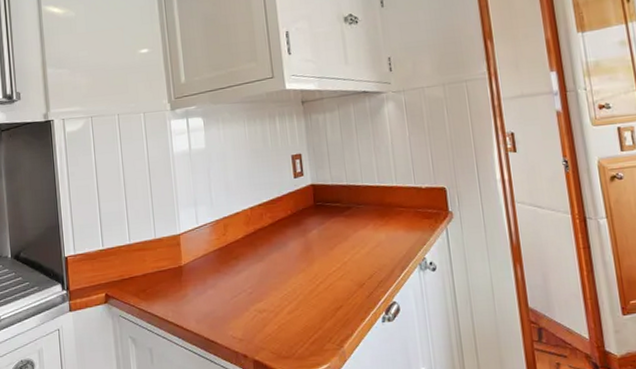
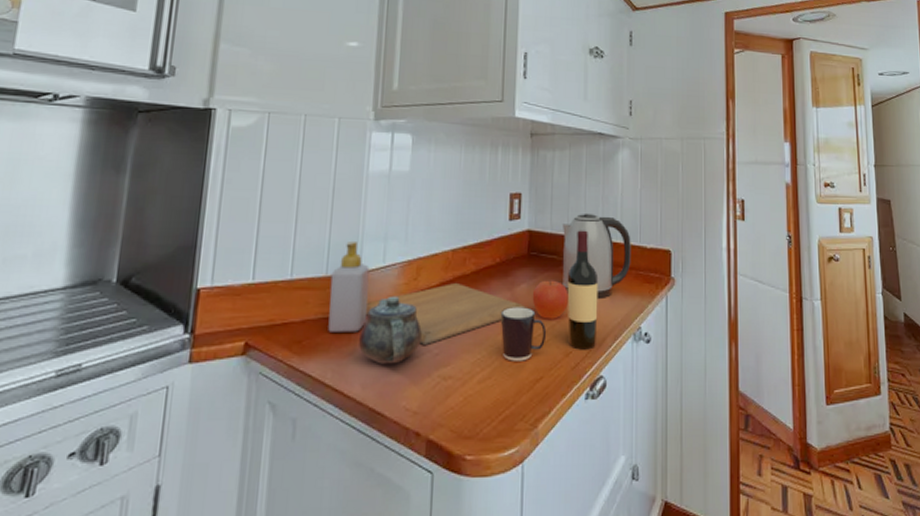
soap bottle: none [158,209,192,282] -> present [328,240,370,332]
teapot: none [188,249,237,304] -> present [359,295,422,364]
chopping board: none [189,234,320,287] -> present [366,282,527,346]
mug: none [298,249,341,295] -> present [500,307,547,361]
fruit: none [323,224,357,258] -> present [532,280,570,319]
kettle: none [340,163,409,236] -> present [561,213,631,298]
wine bottle: none [351,178,386,281] -> present [567,230,599,350]

